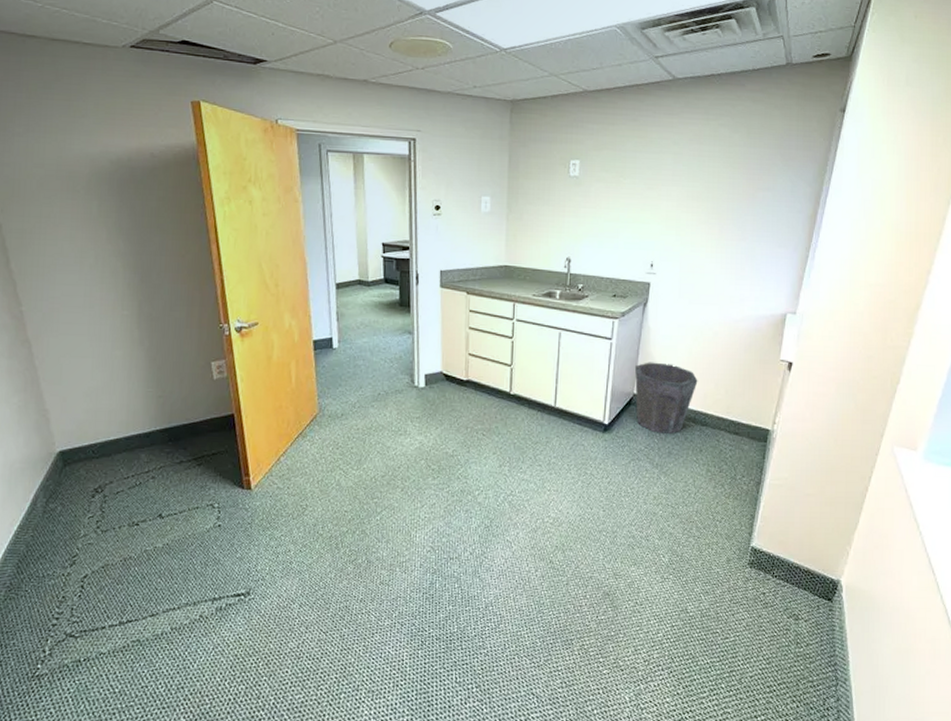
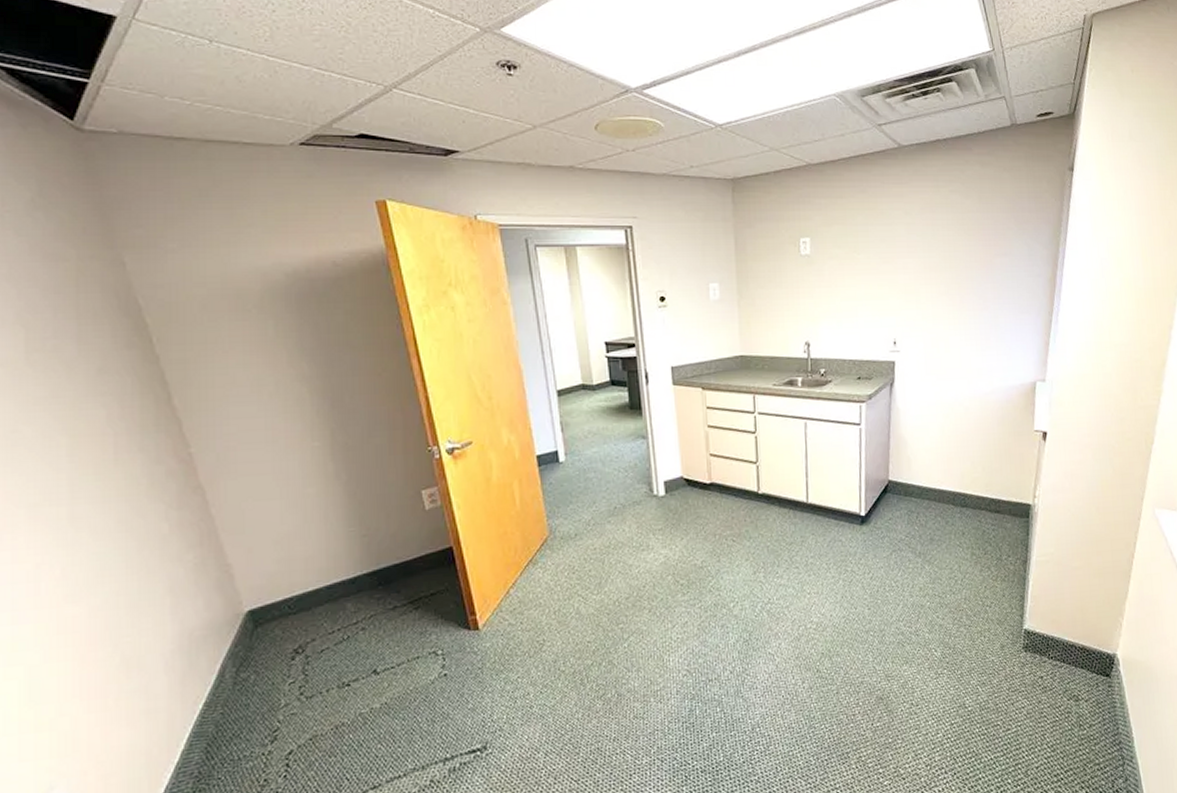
waste bin: present [634,362,698,435] -> none [886,444,954,520]

